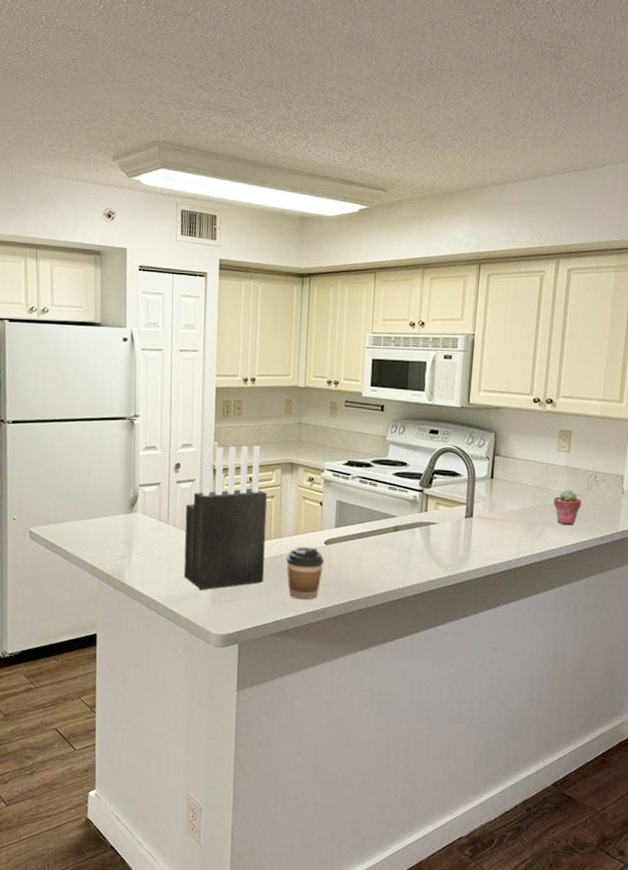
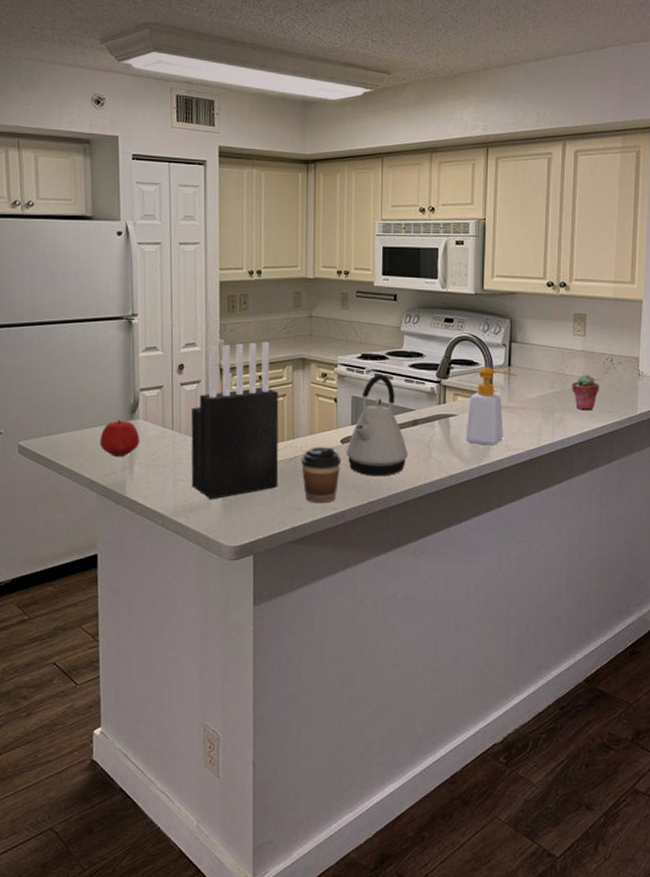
apple: none [101,511,138,546] -> present [99,419,140,457]
kettle: none [329,480,389,578] -> present [346,374,408,477]
soap bottle: none [445,478,499,554] -> present [465,367,517,445]

